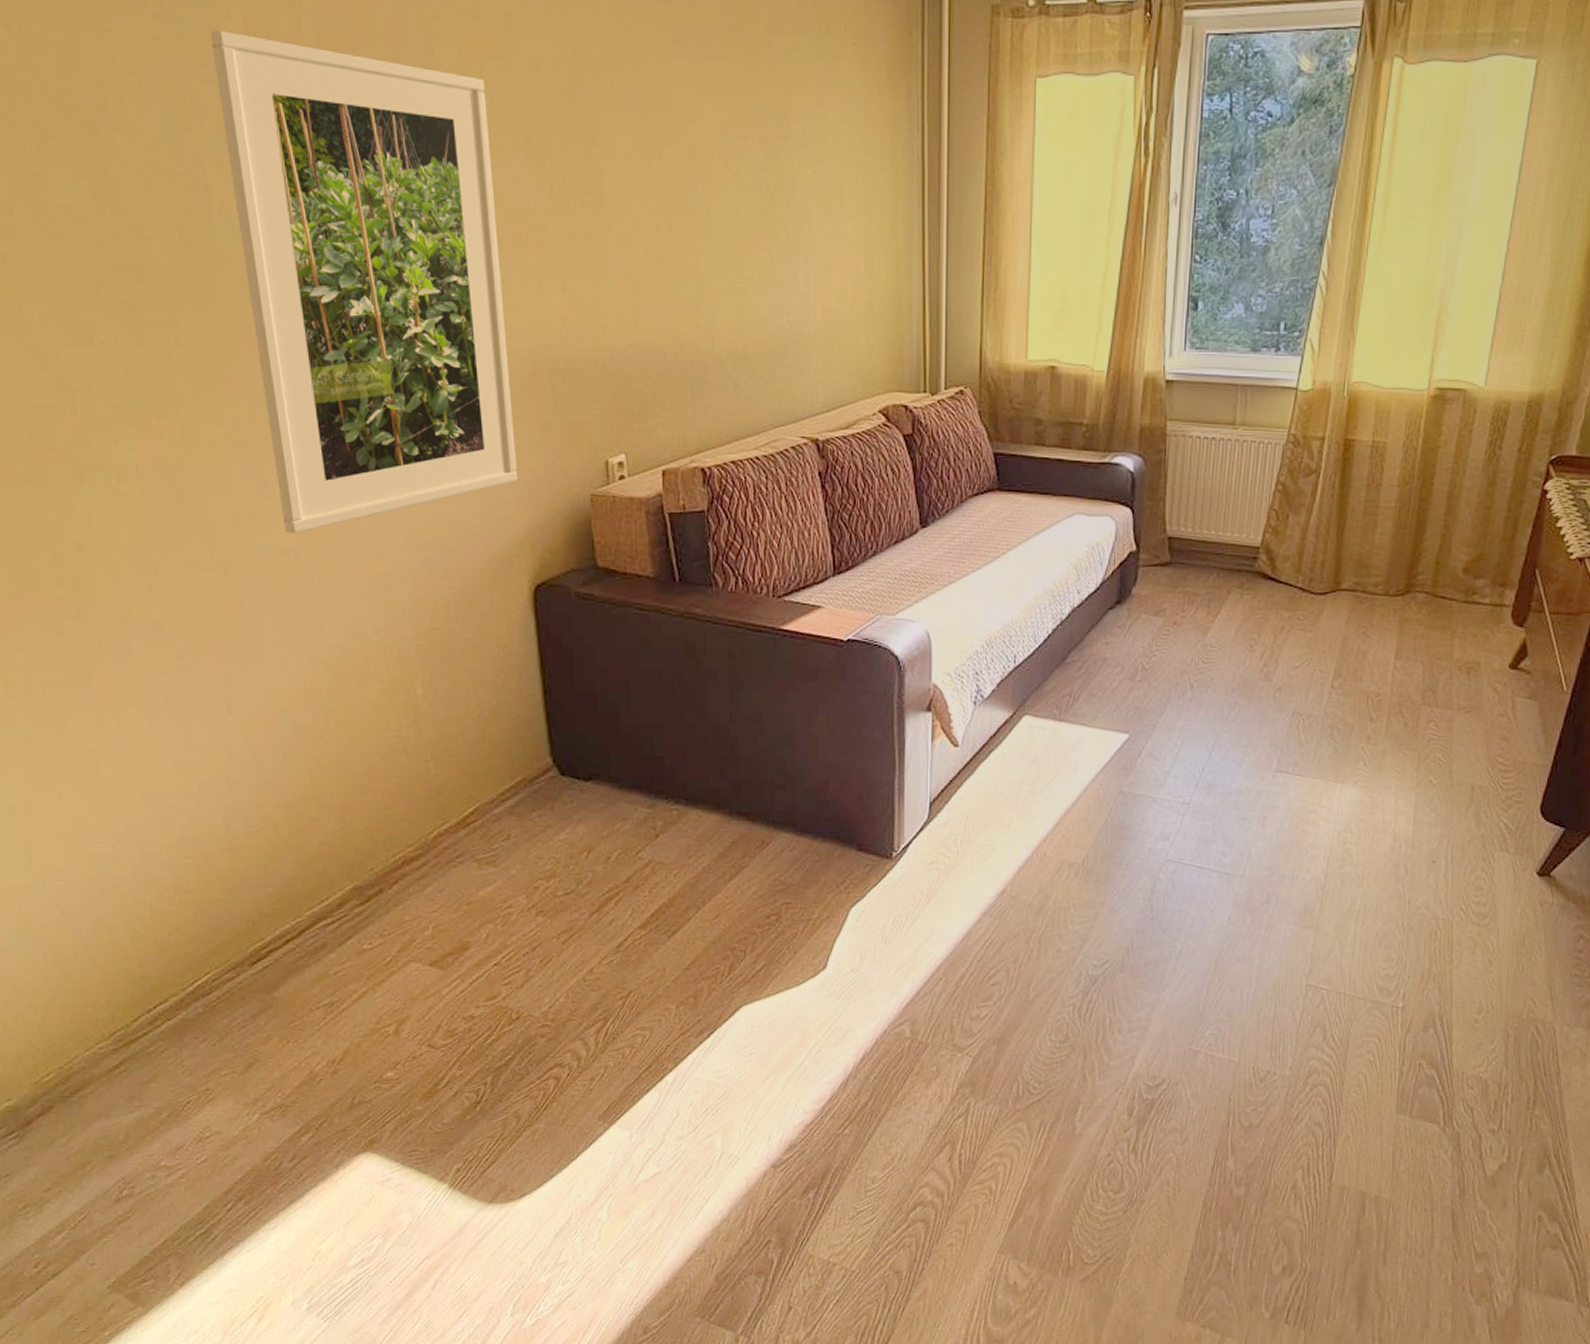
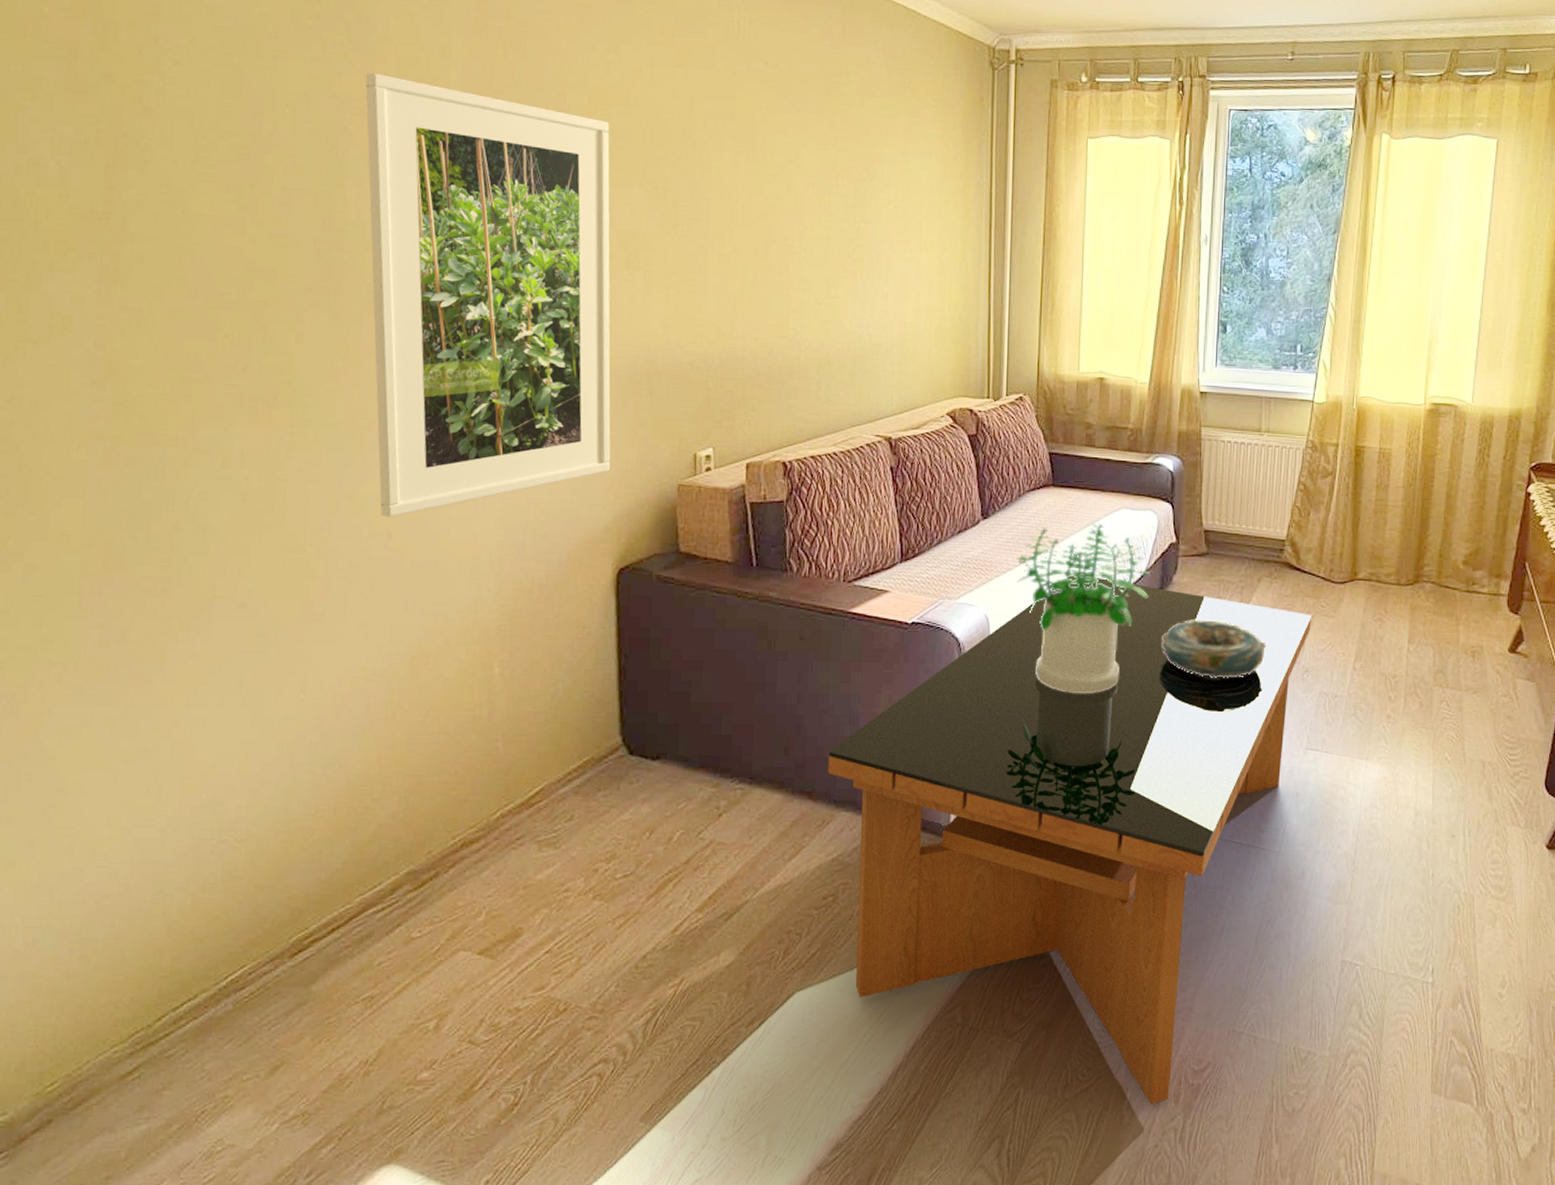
coffee table: none [765,588,1286,1117] -> present [828,575,1311,1105]
potted plant: none [959,530,1108,714] -> present [1016,523,1151,694]
decorative bowl: none [1118,635,1235,697] -> present [1161,620,1267,678]

